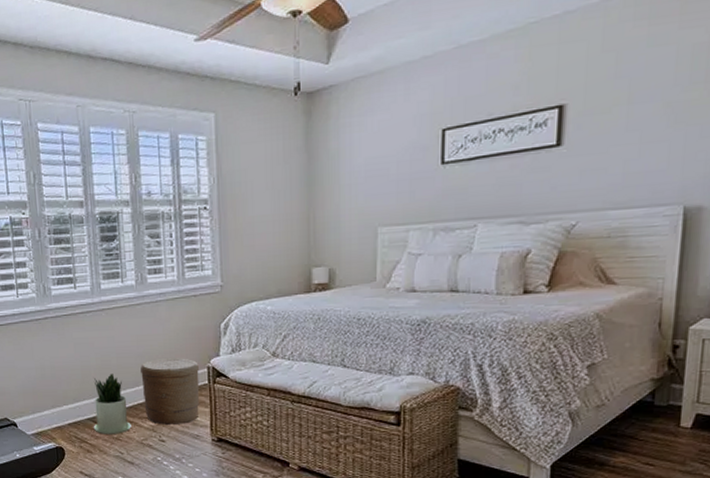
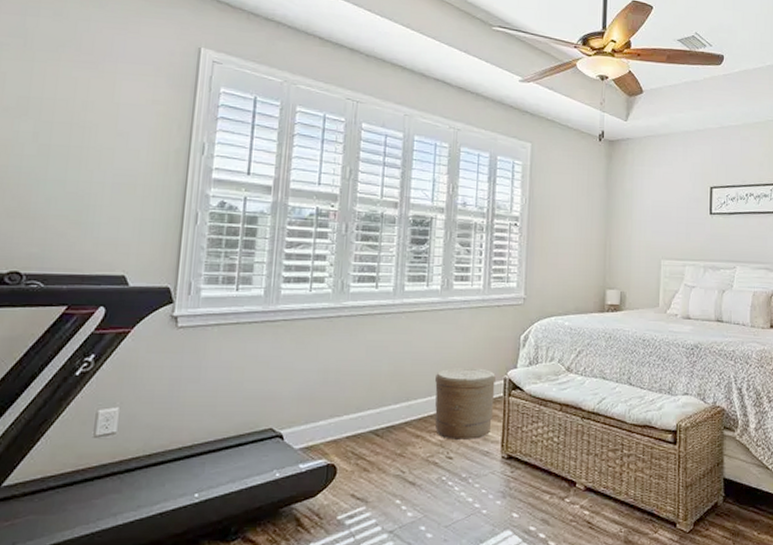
planter: present [93,374,131,434] -> none [374,381,418,450]

